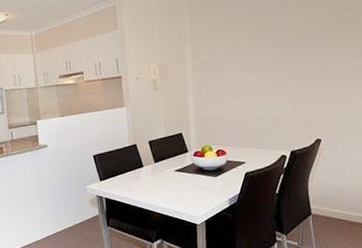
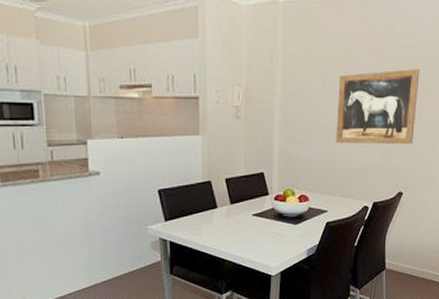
wall art: none [244,23,326,100] -> present [336,68,420,145]

